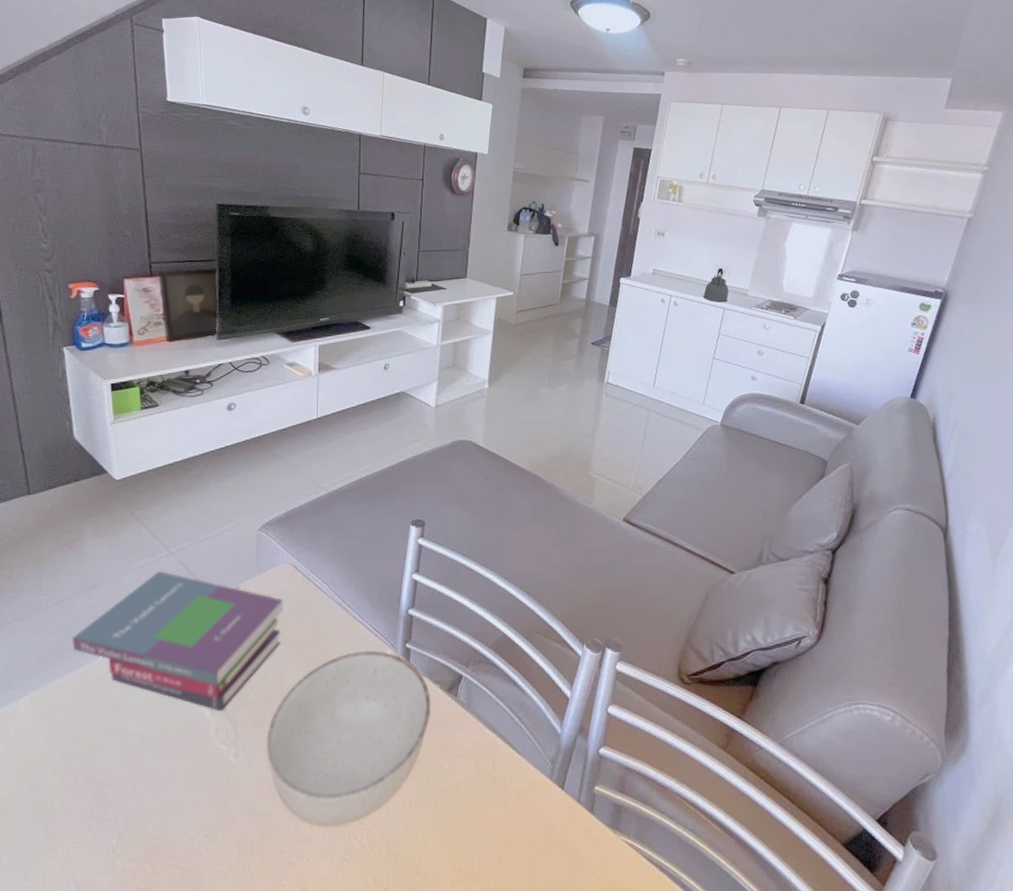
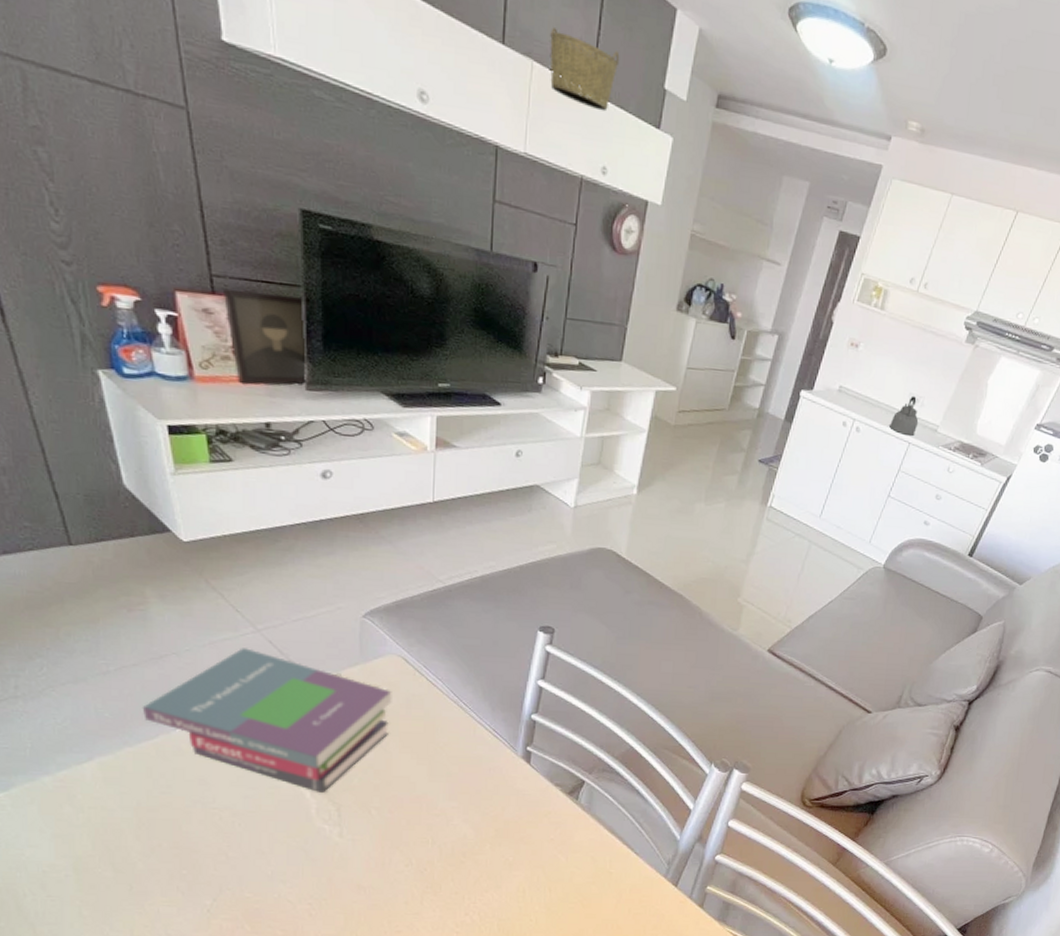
bowl: present [266,651,431,827] -> none [373,750,551,904]
basket: none [396,48,448,96] -> present [550,27,620,112]

